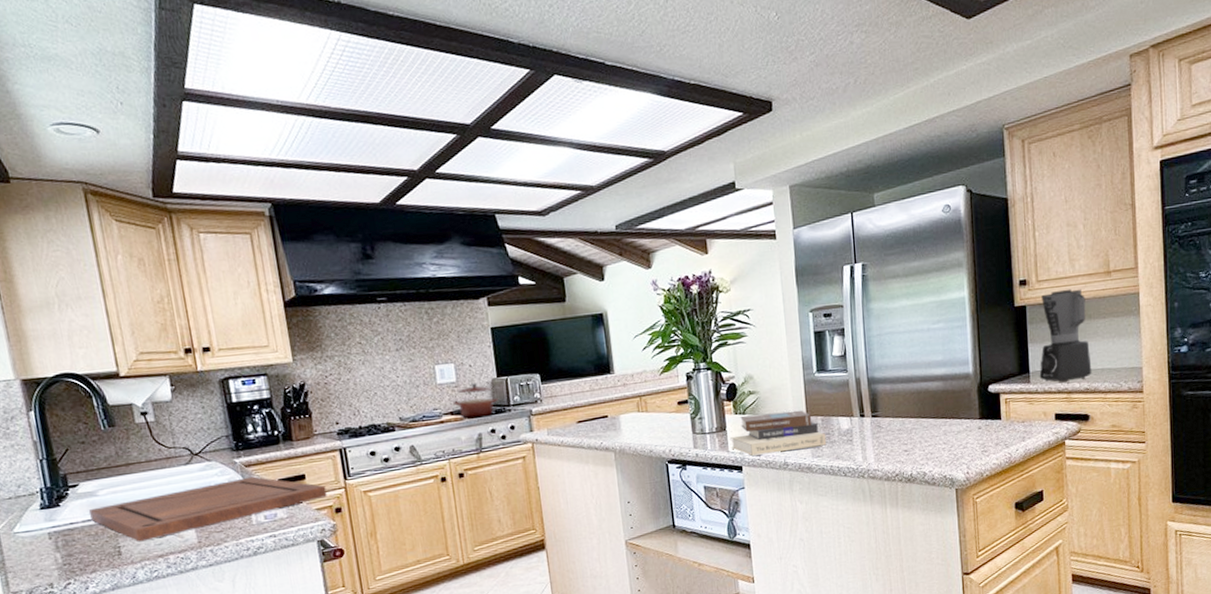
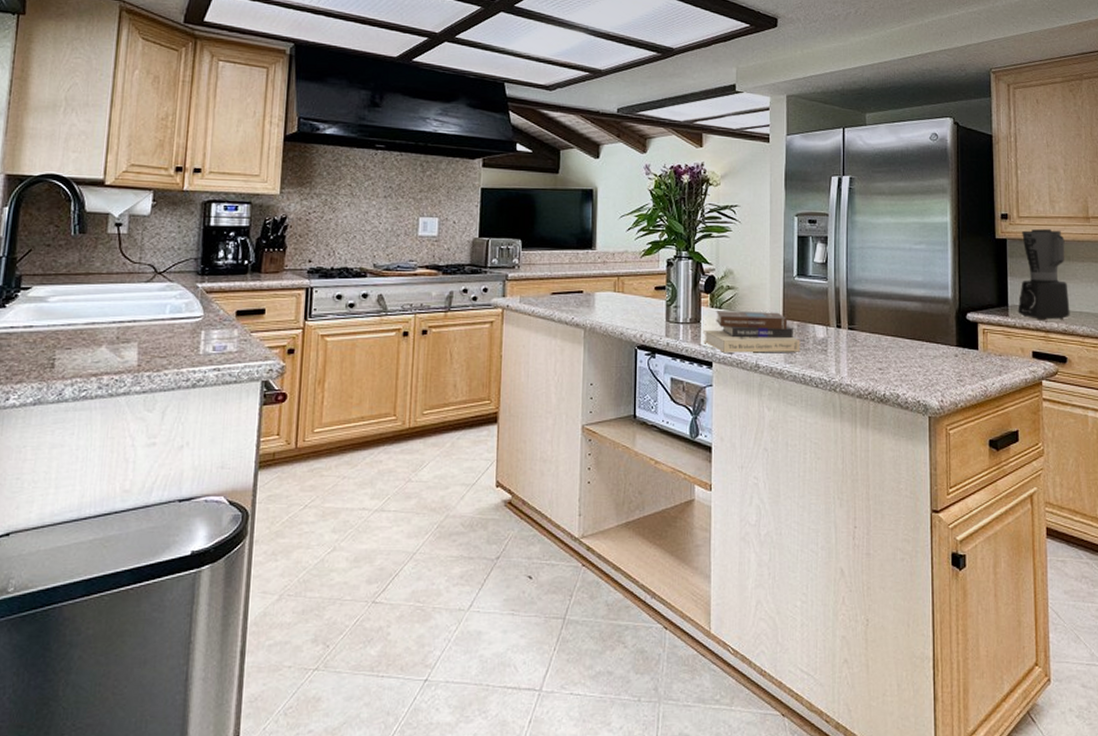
cutting board: present [88,476,327,542] -> none [33,304,284,357]
saucepan: present [453,383,498,418] -> none [430,240,476,276]

